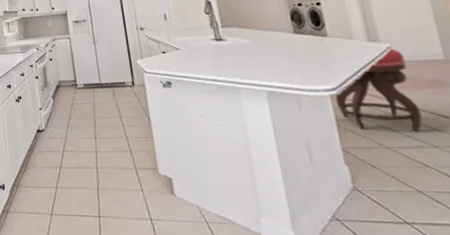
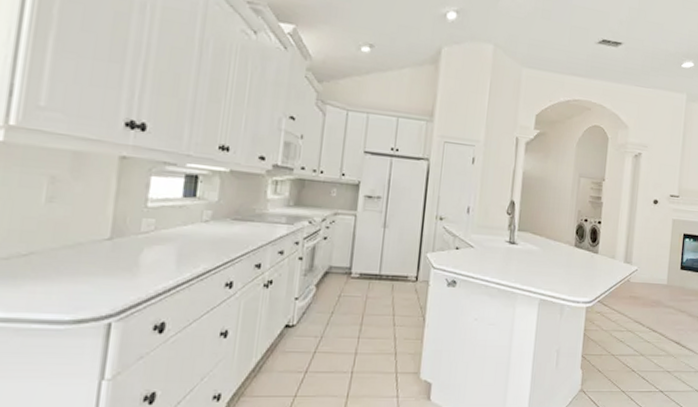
stool: present [334,47,423,131] -> none [588,269,644,342]

